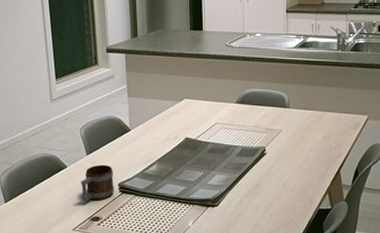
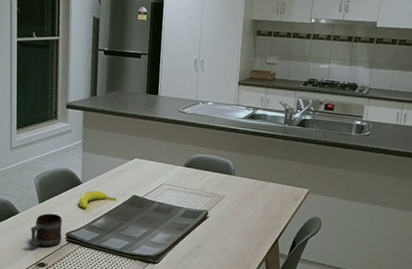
banana: none [129,136,169,156] -> present [79,190,118,208]

